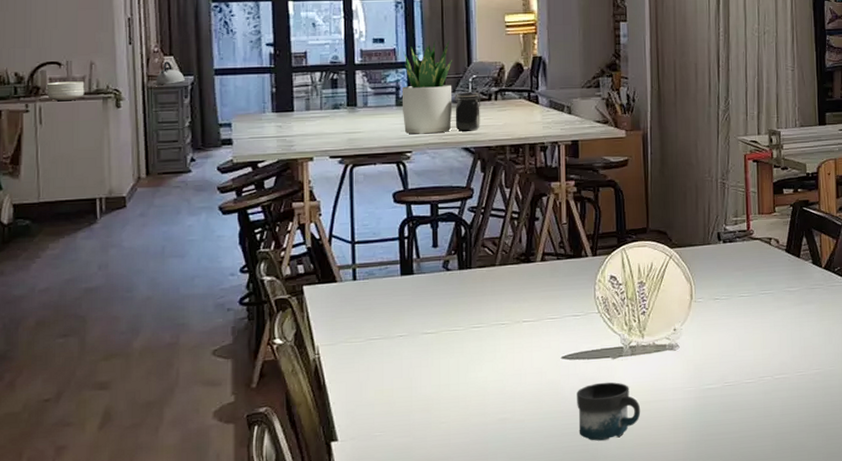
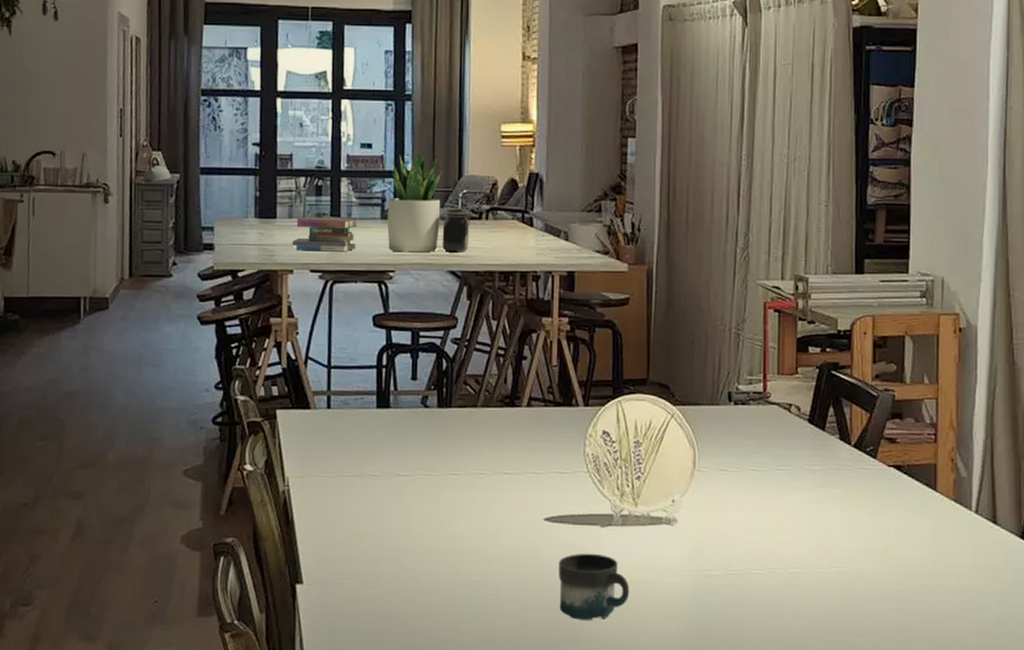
bowl: present [46,81,85,102] -> none [40,172,76,194]
books: none [310,106,374,140] -> present [292,217,357,252]

